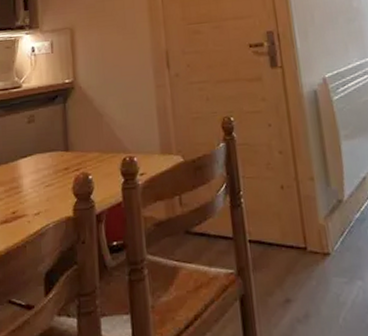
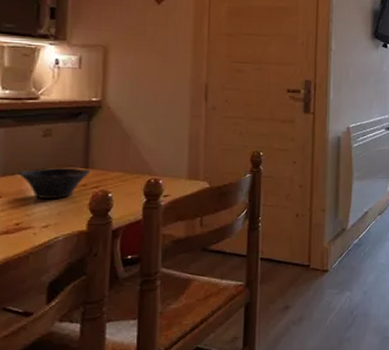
bowl: none [10,151,71,186] -> present [18,167,91,200]

